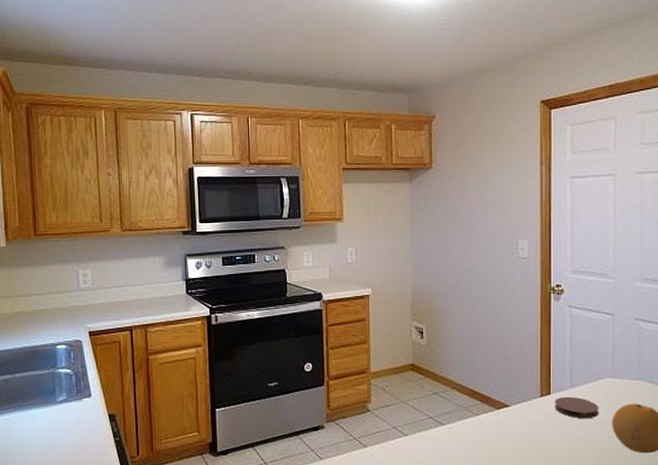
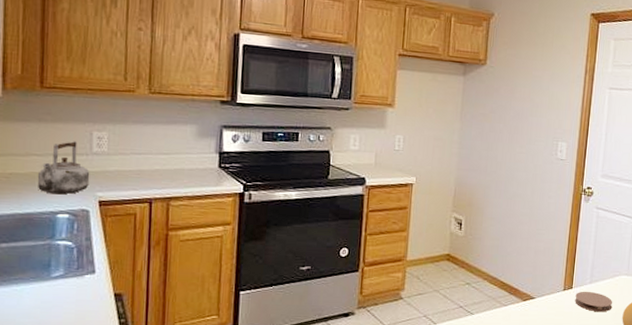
kettle: none [38,280,80,328] -> present [37,141,90,195]

